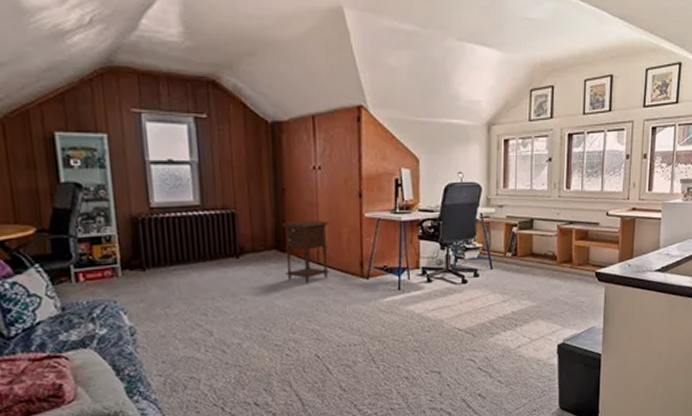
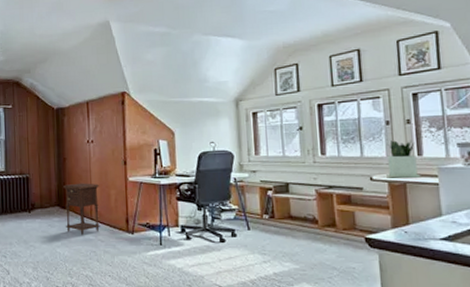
planter: none [620,175,648,214] -> present [386,140,421,179]

